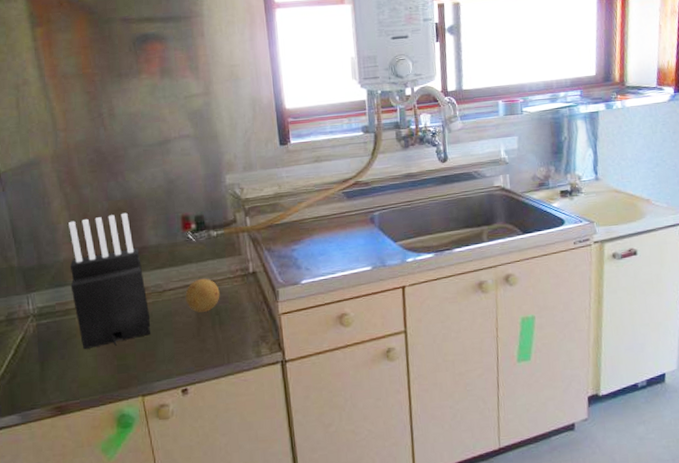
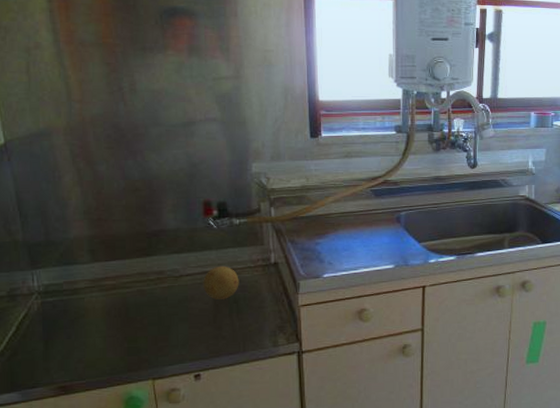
knife block: present [69,212,151,350] -> none [80,193,165,331]

